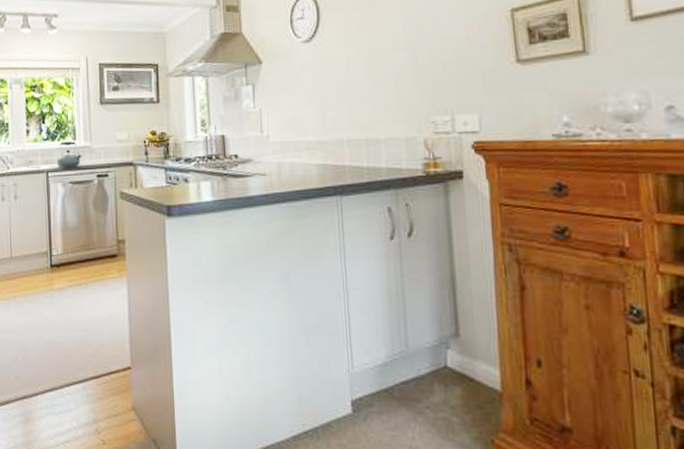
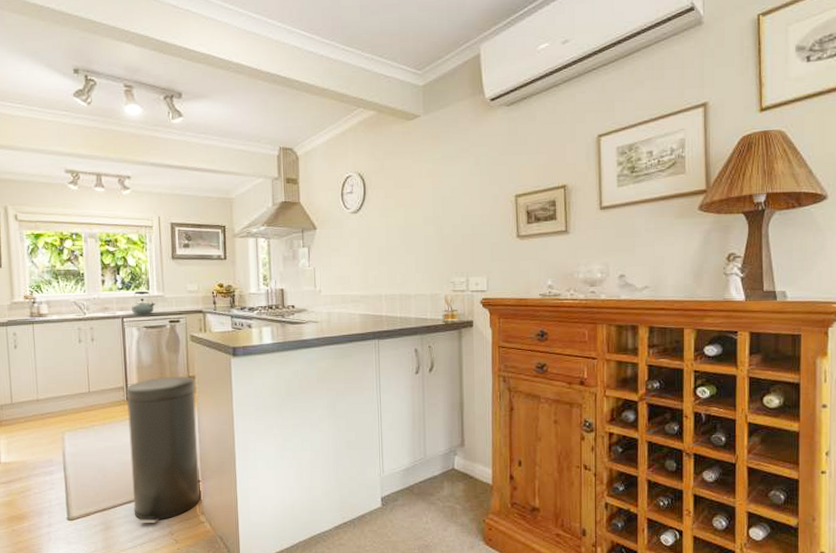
pedal bin: none [50,239,131,417] -> present [127,376,201,523]

